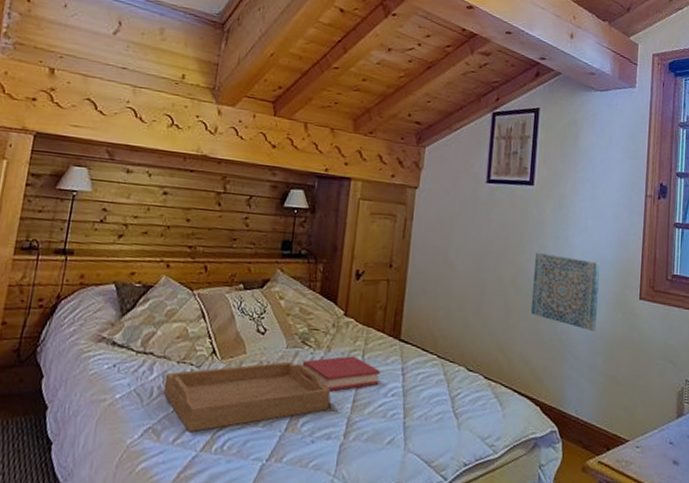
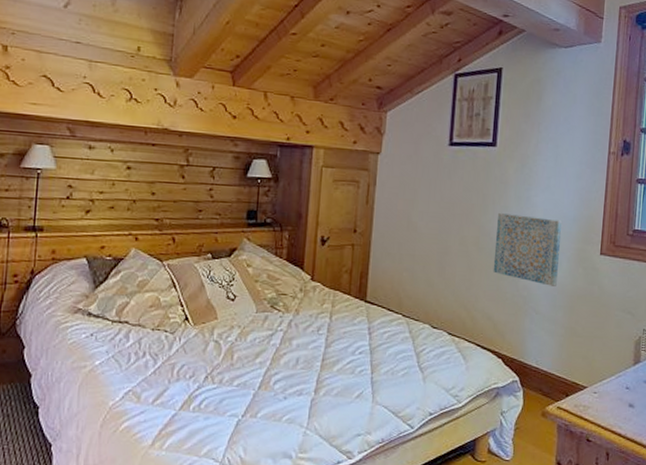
serving tray: present [163,361,331,433] -> none [140,325,301,394]
hardback book: present [301,356,380,392] -> none [271,318,348,352]

